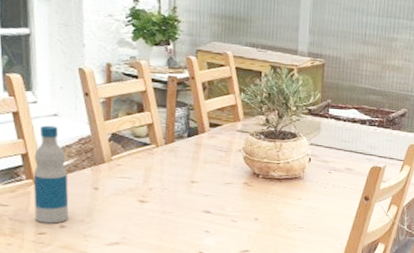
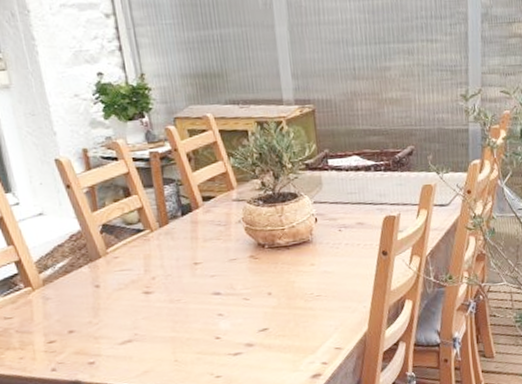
bottle: present [33,125,69,224] -> none [27,226,75,331]

